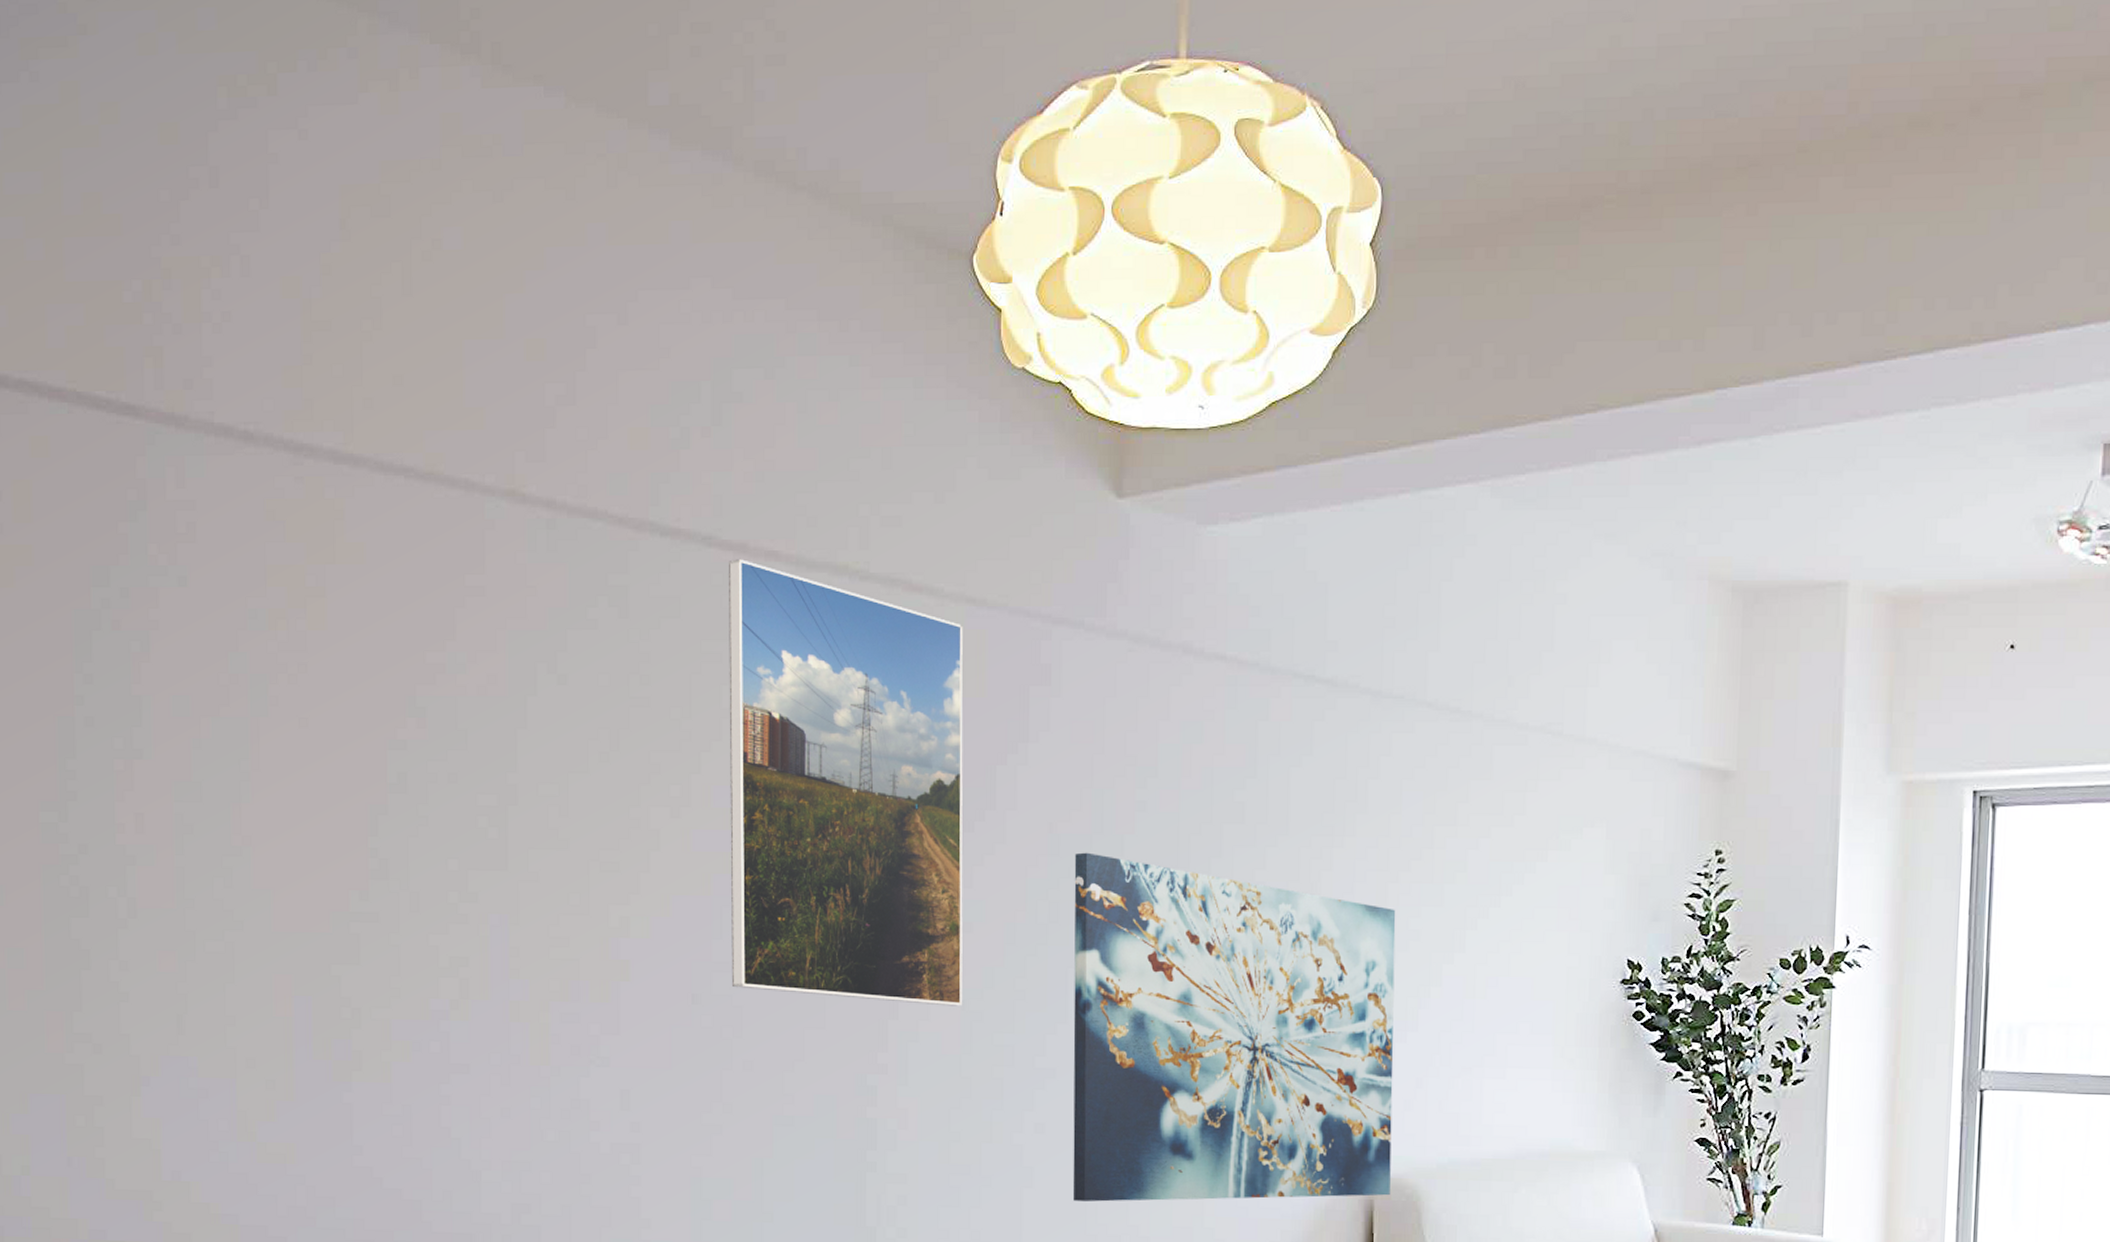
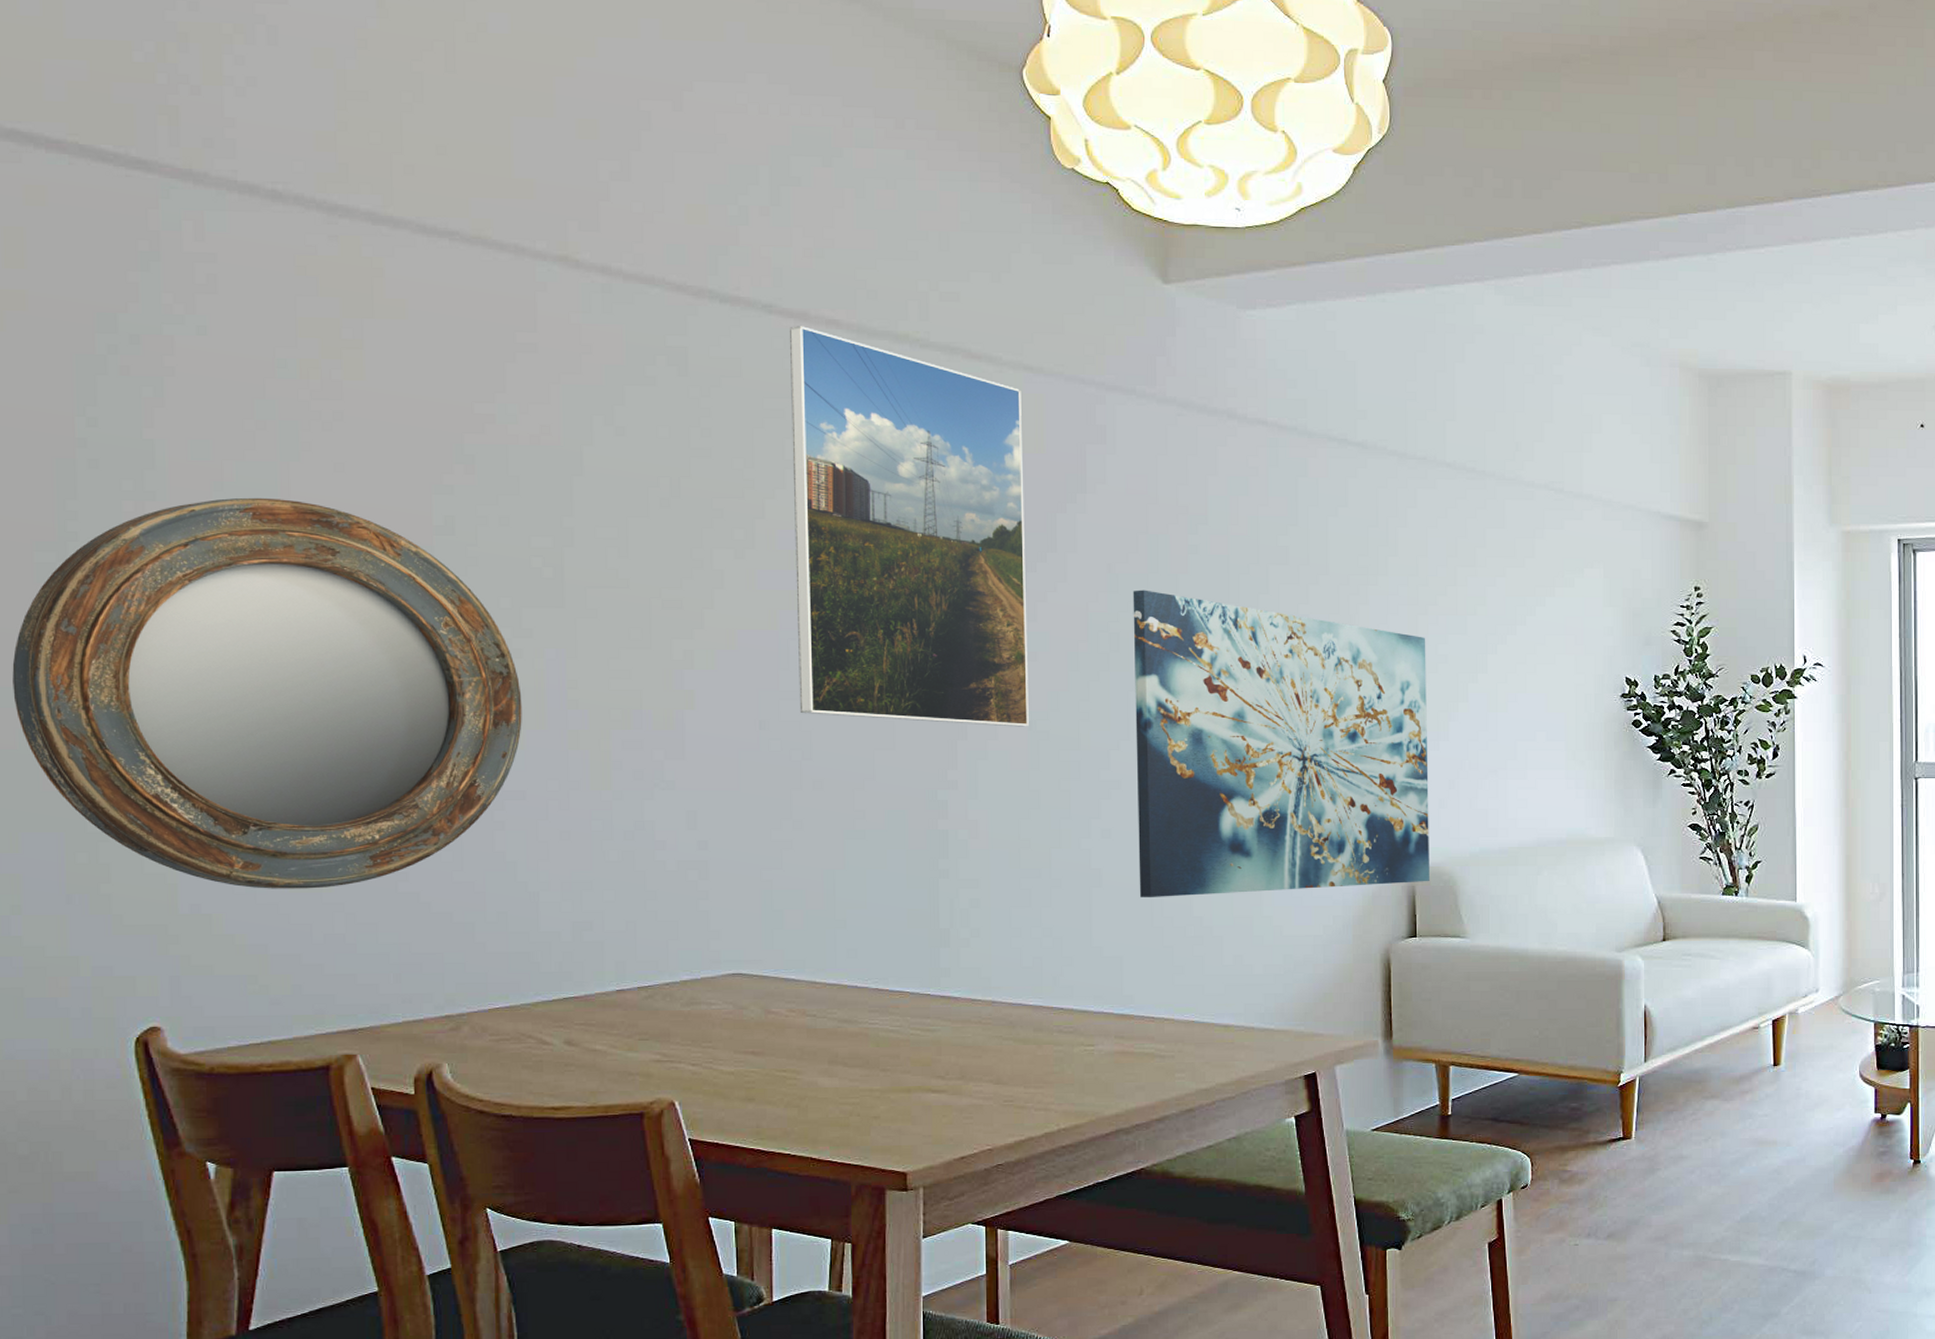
home mirror: none [22,755,467,1160] -> present [12,497,522,889]

